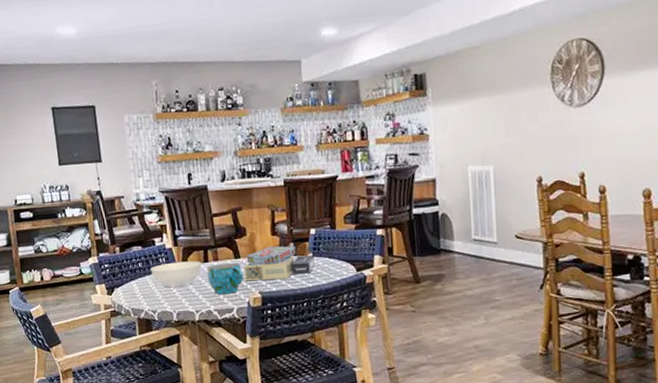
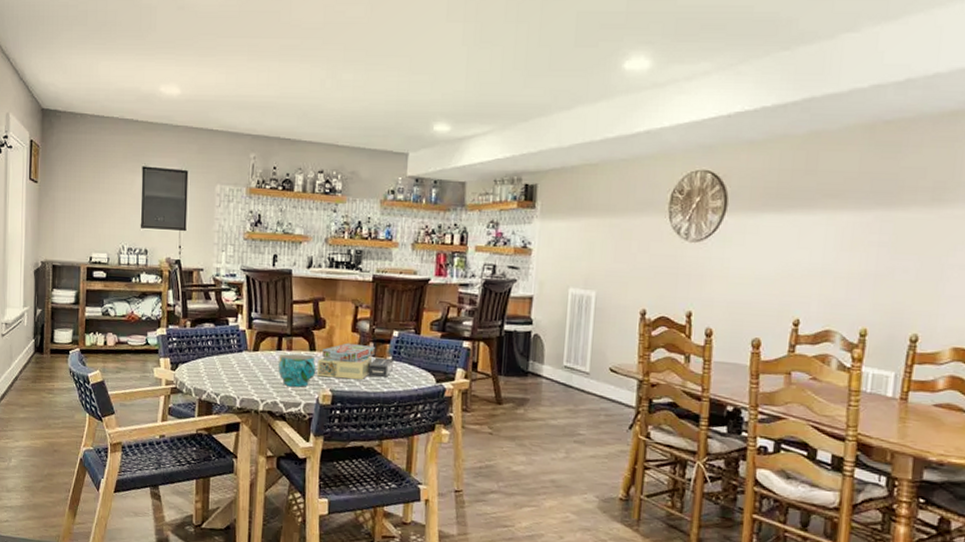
bowl: present [150,261,202,288] -> none [219,345,274,373]

